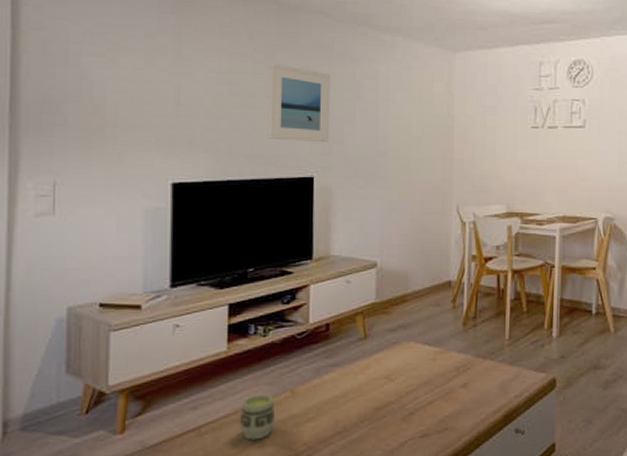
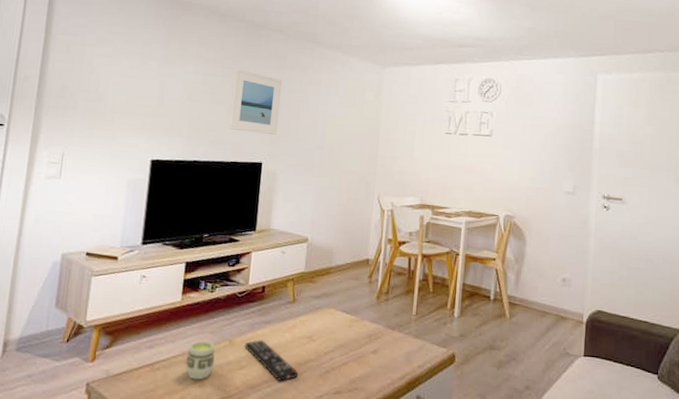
remote control: none [309,386,378,430] -> present [244,340,299,381]

